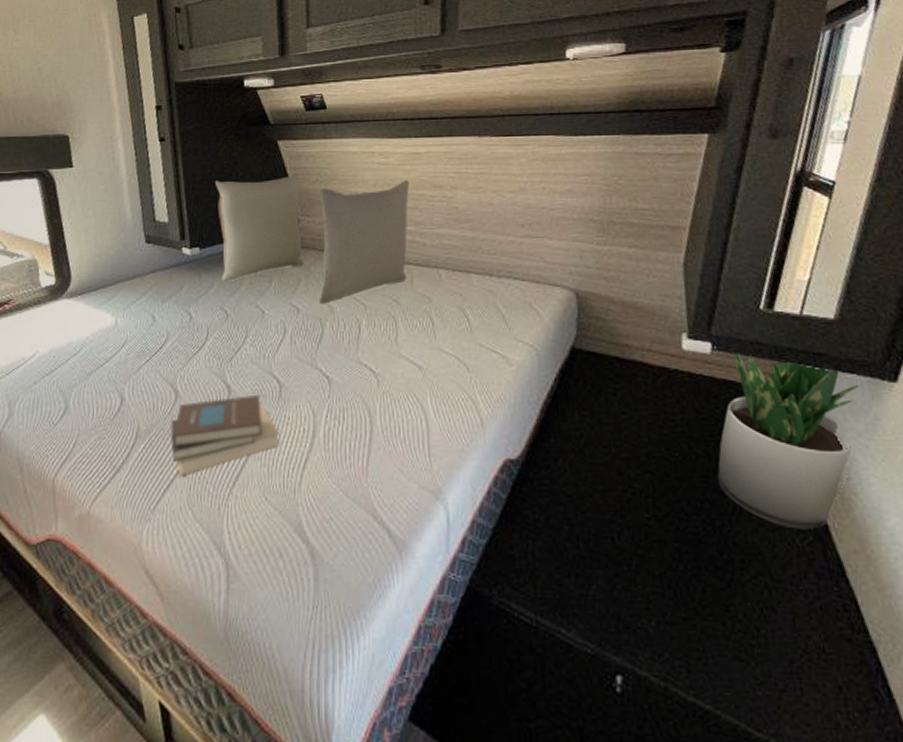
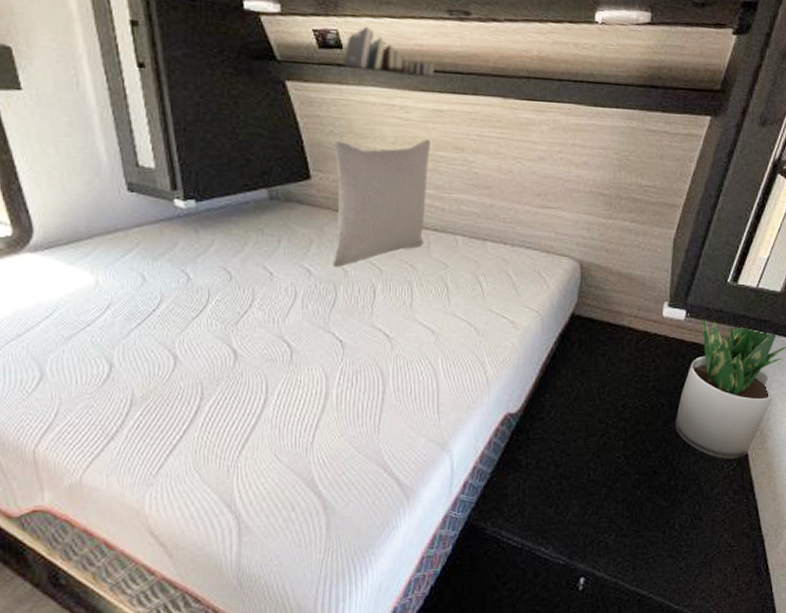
books: present [169,394,280,476] -> none [169,358,292,441]
pillow: present [214,173,304,283] -> none [210,121,316,241]
books: none [328,88,411,126] -> present [344,26,436,78]

